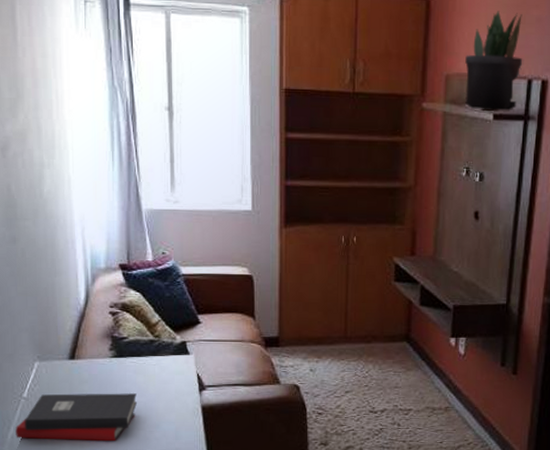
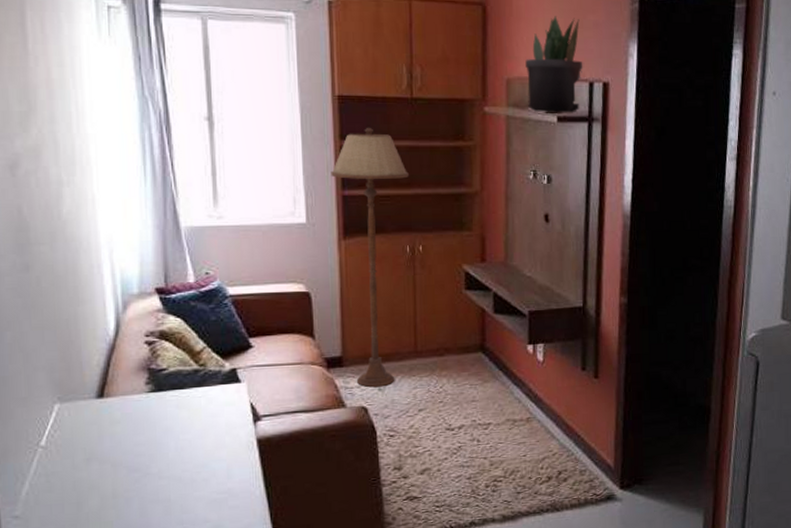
hardback book: present [15,393,138,441] -> none [31,431,182,495]
floor lamp: none [276,121,347,368] -> present [331,128,409,388]

